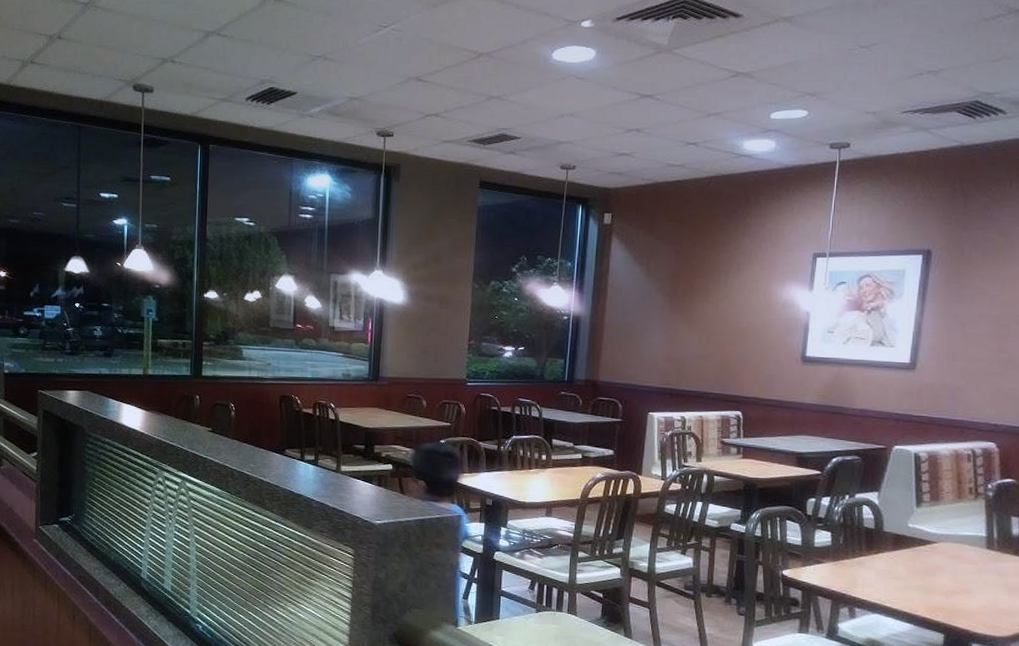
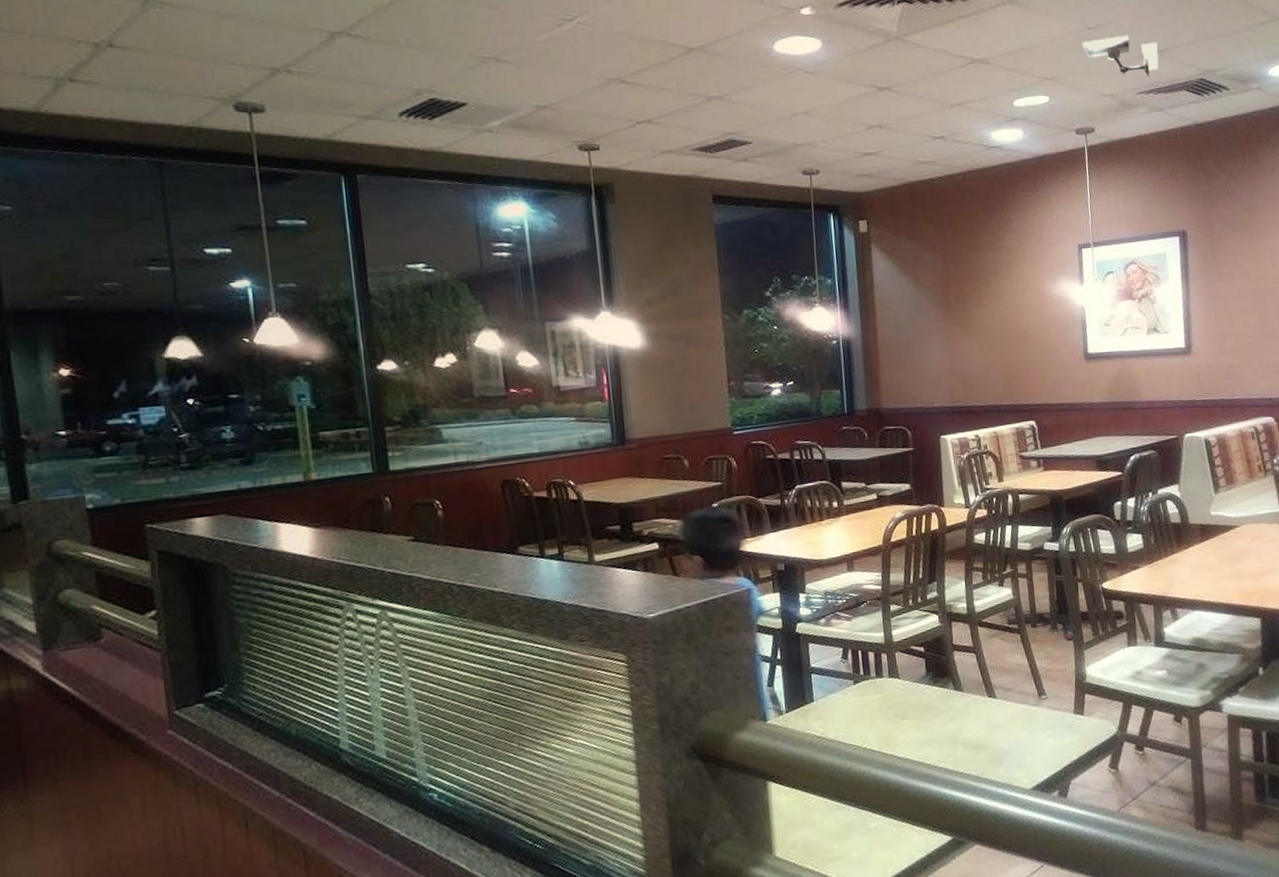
security camera: none [851,54,934,96] -> present [1082,35,1159,76]

